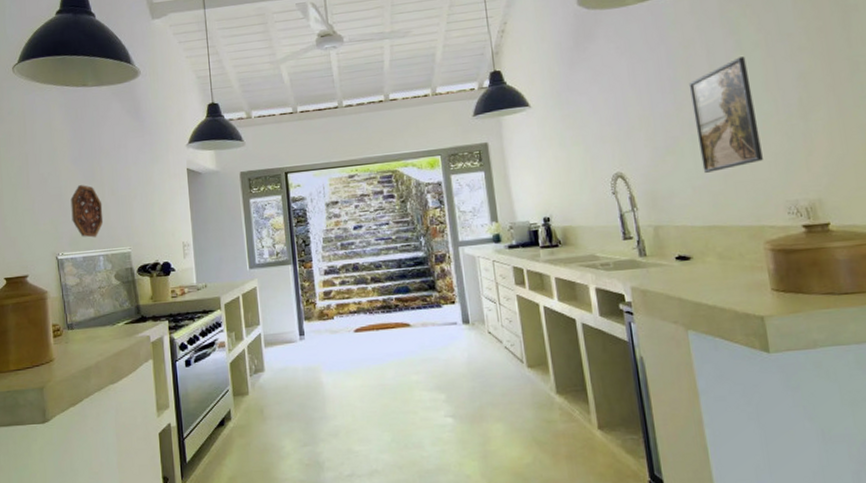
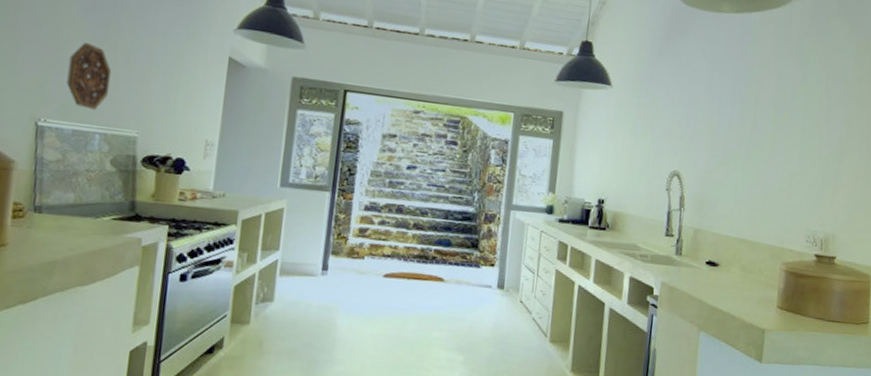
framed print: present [688,56,763,173] -> none [748,89,807,190]

